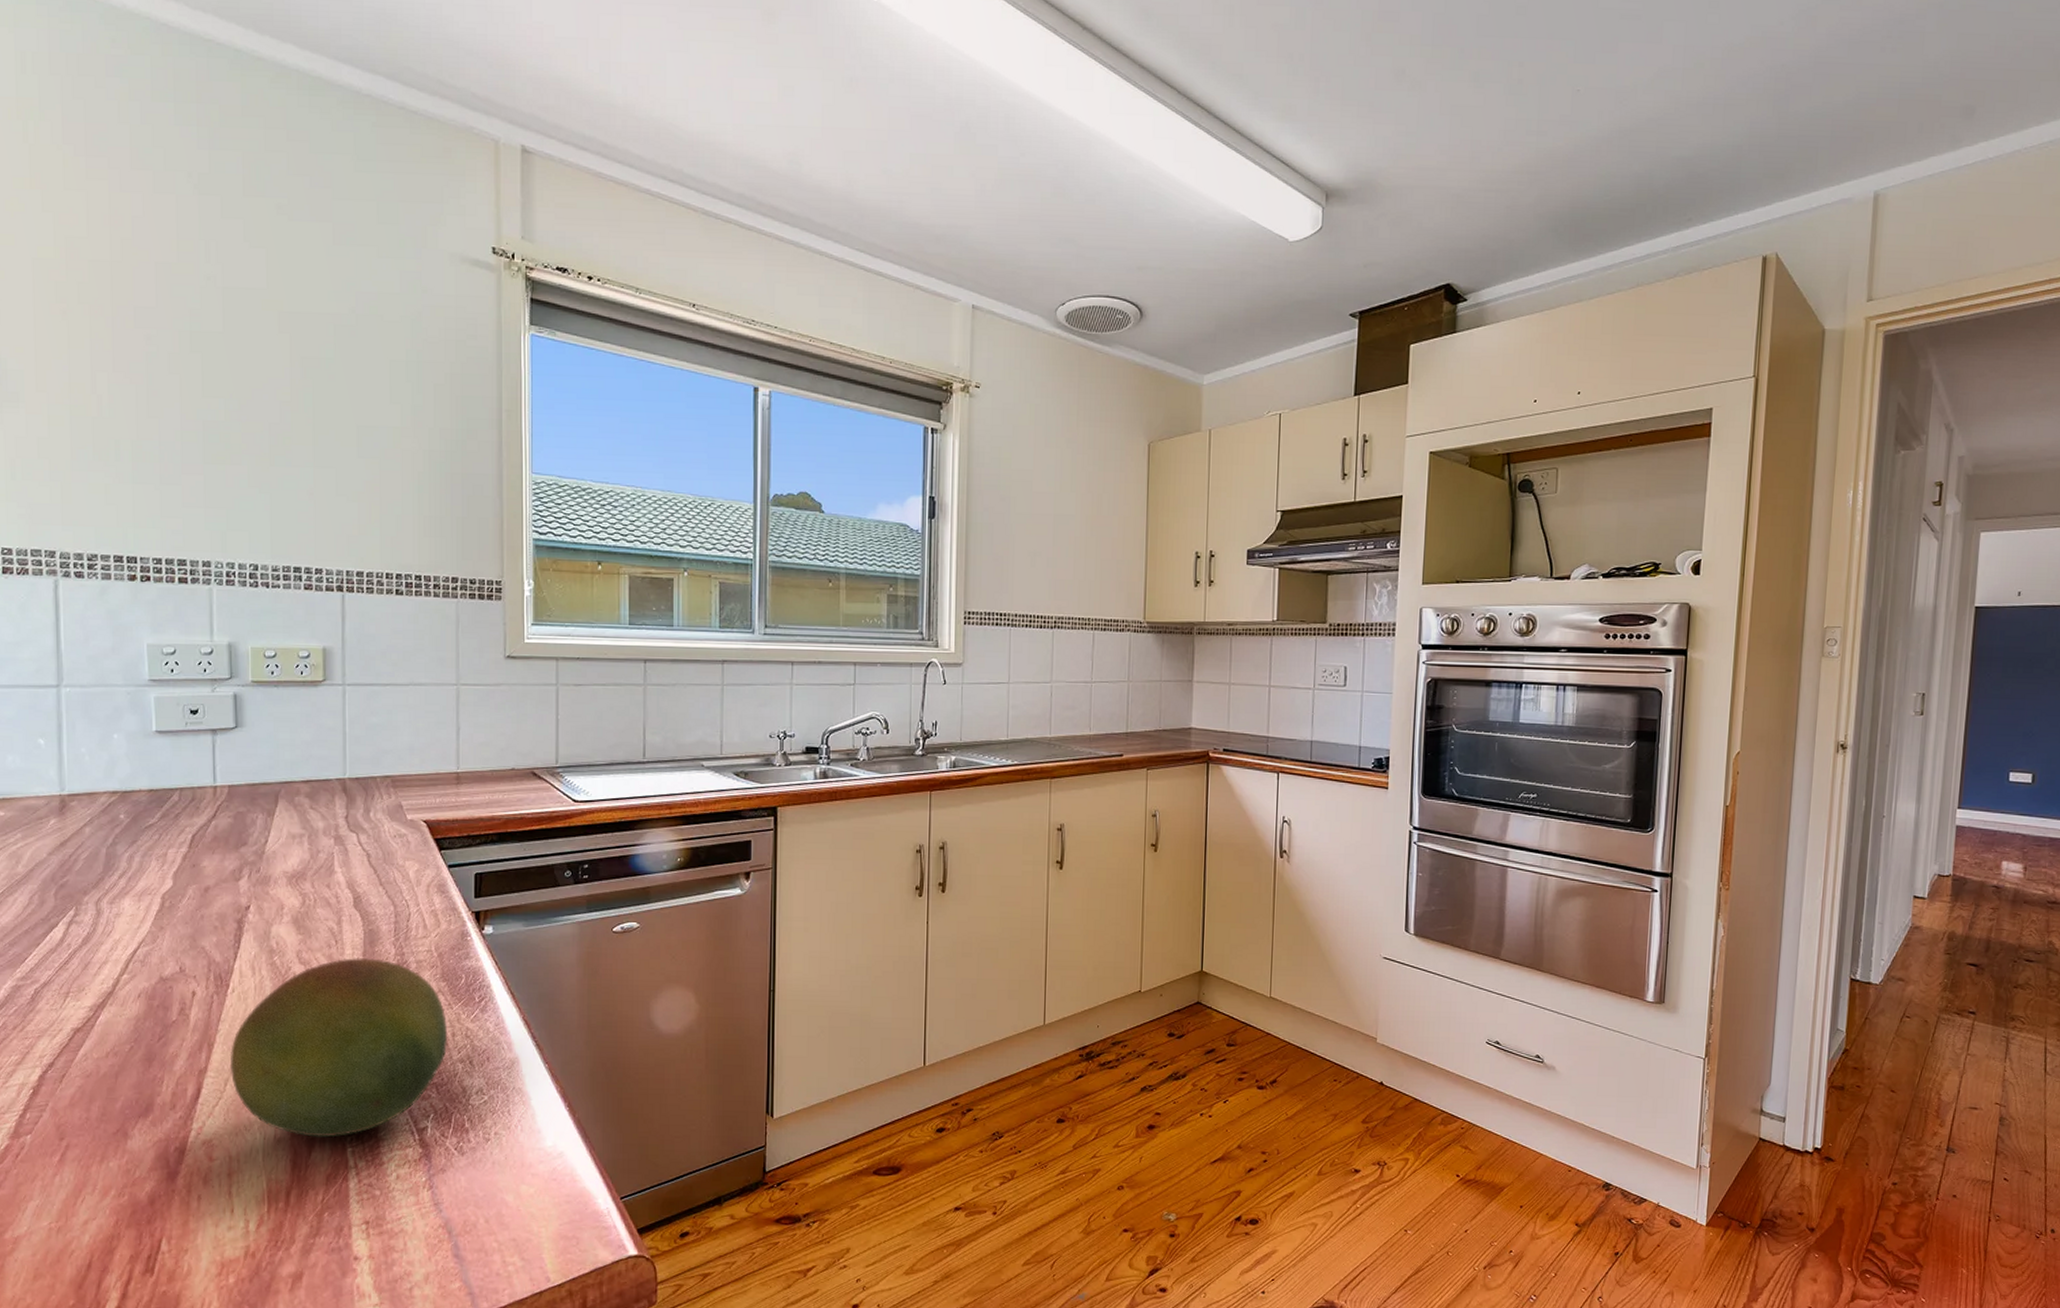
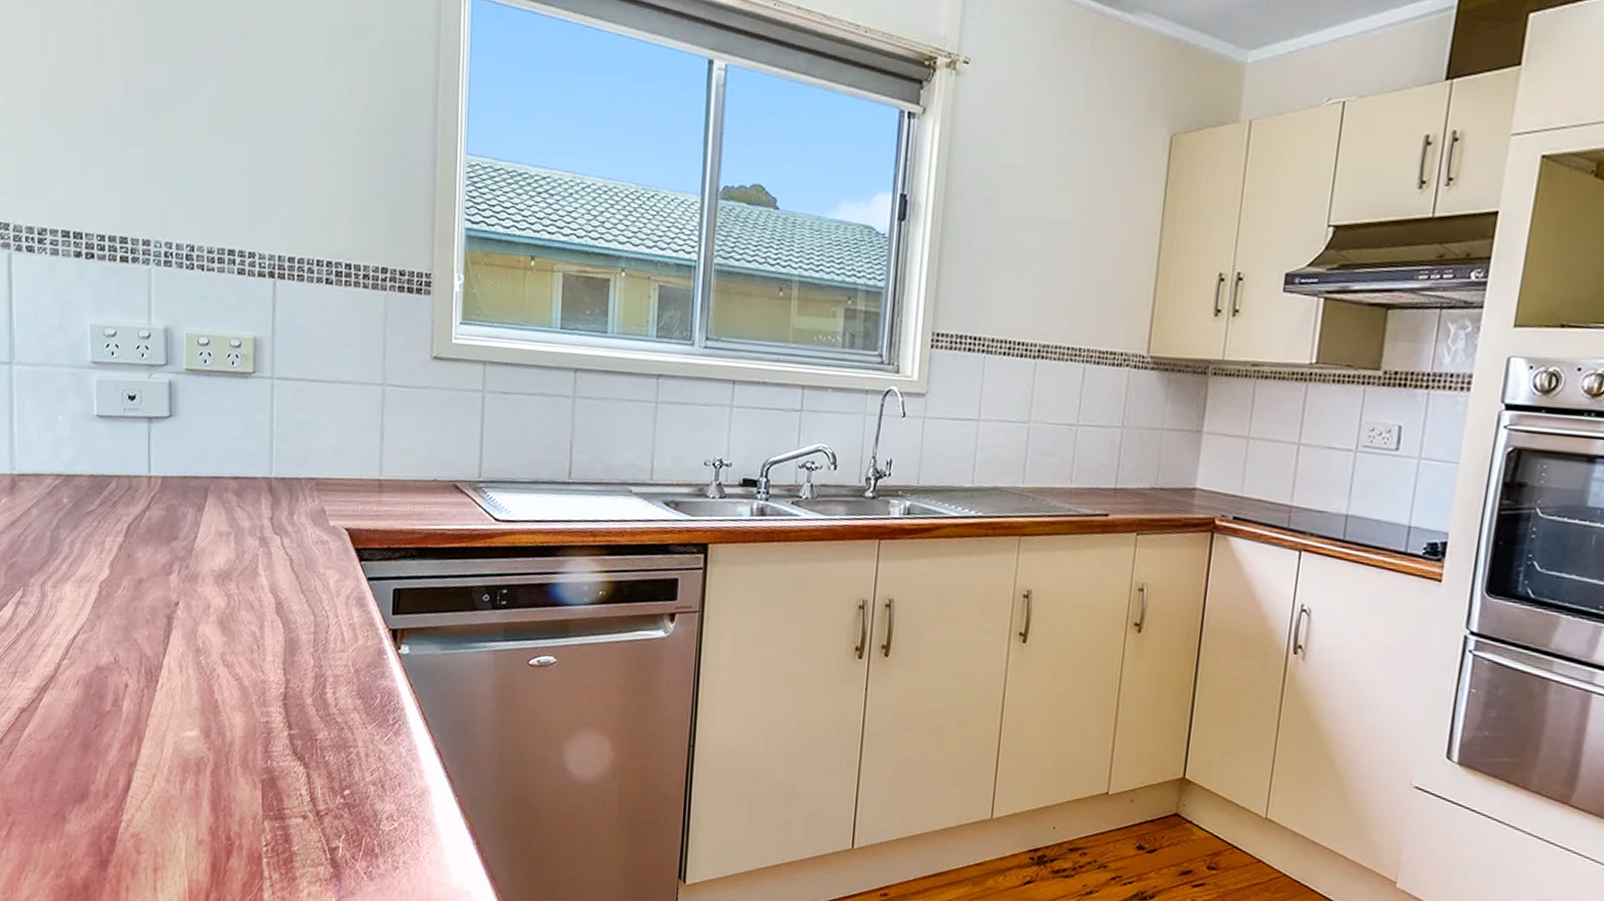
fruit: present [229,958,447,1138] -> none [157,665,361,846]

